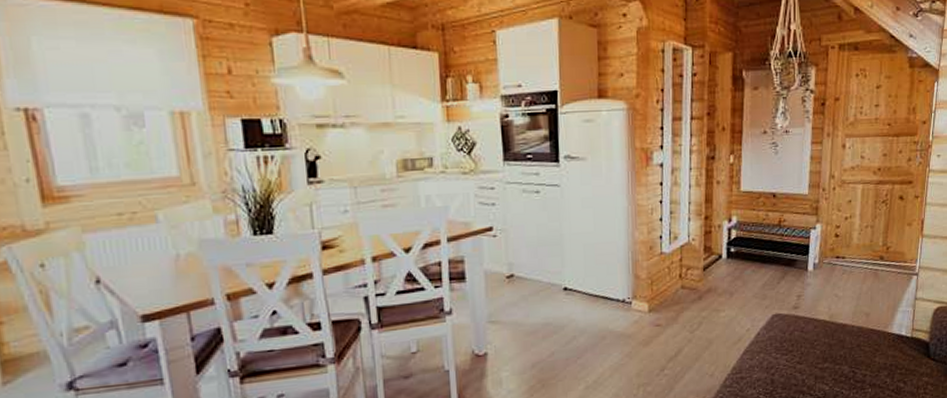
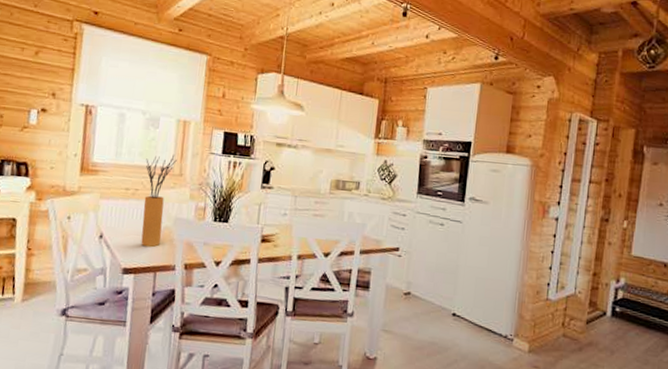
vase: none [137,160,187,284] -> present [141,155,177,247]

